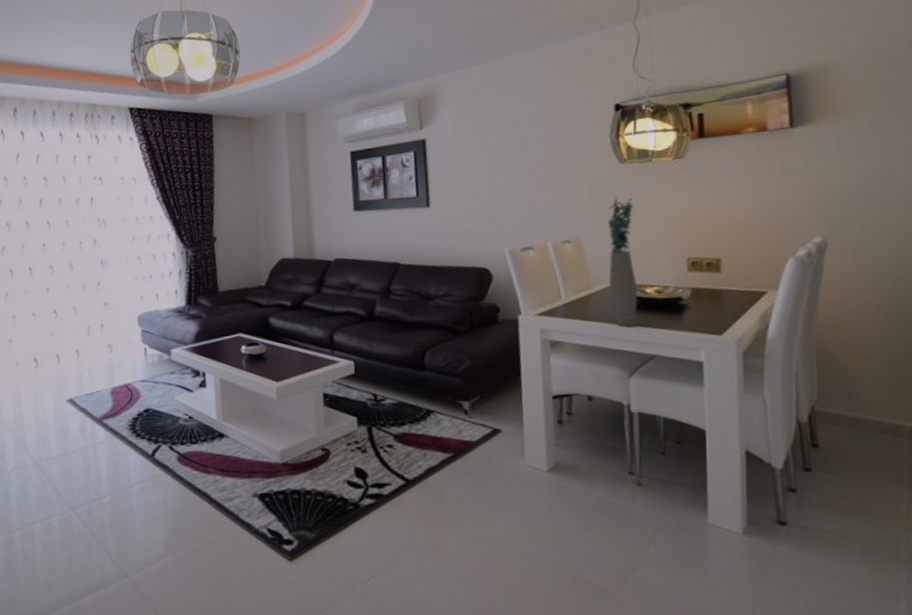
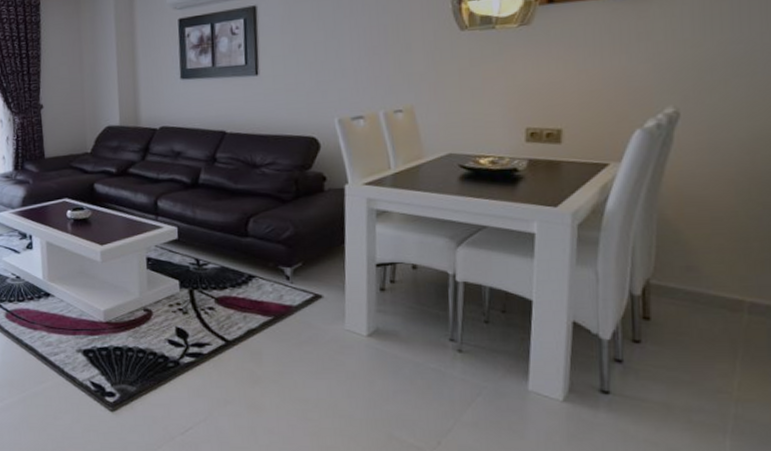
vase: present [607,198,638,327] -> none [440,66,472,198]

